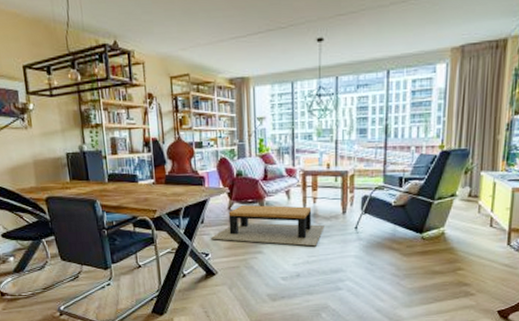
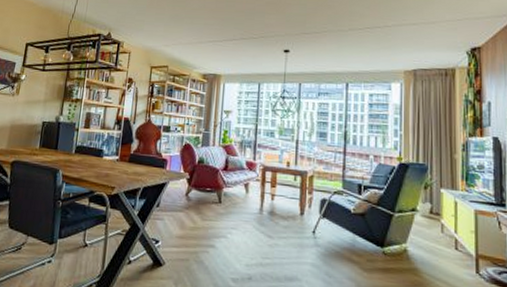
coffee table: present [211,205,324,247] -> none [164,193,281,248]

